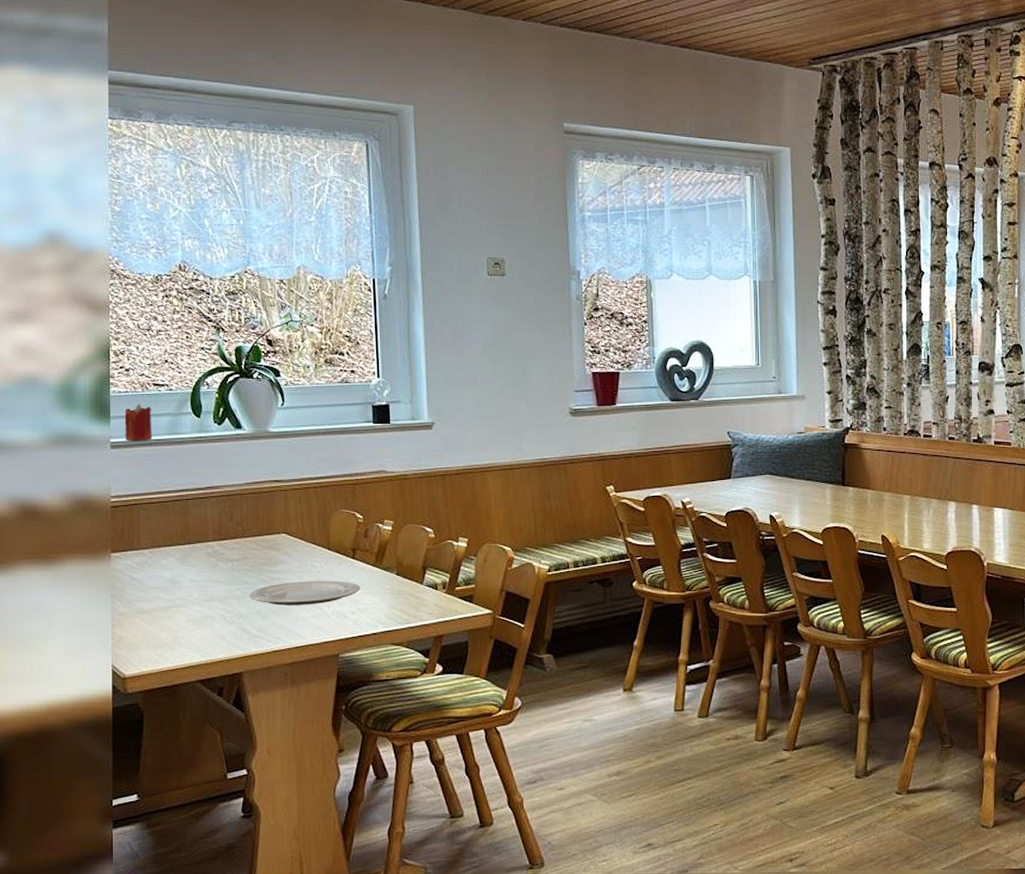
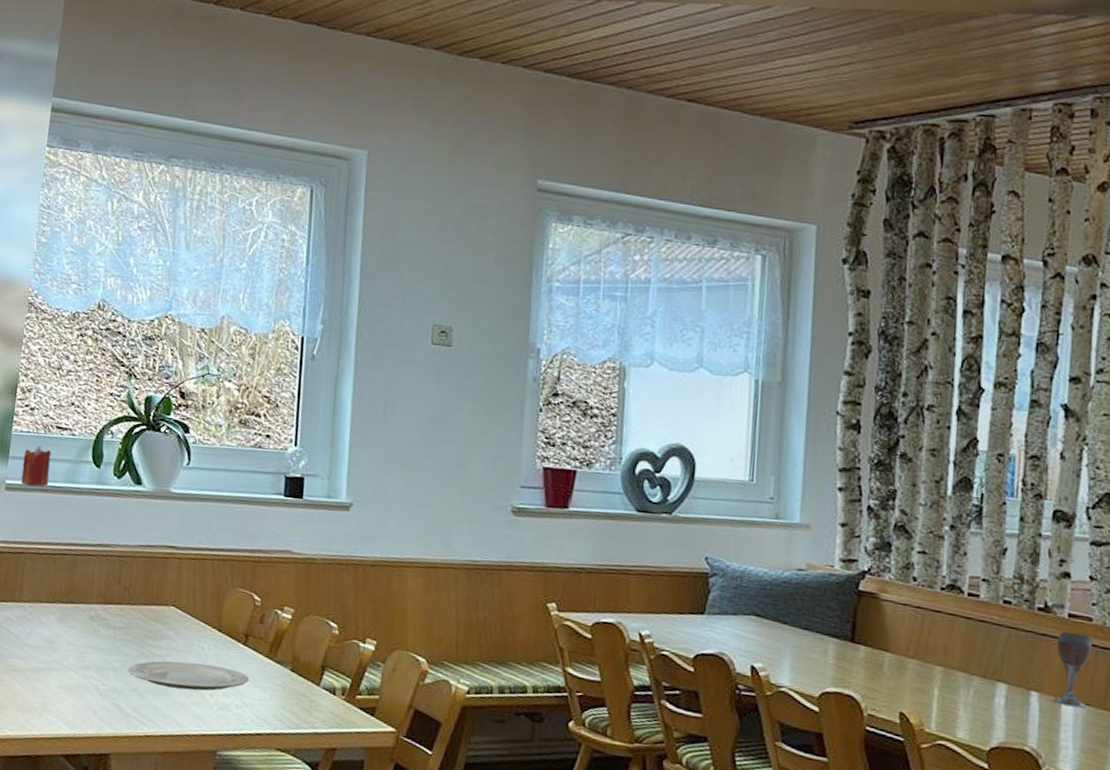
cup: none [987,456,1012,512] -> present [1052,632,1092,708]

